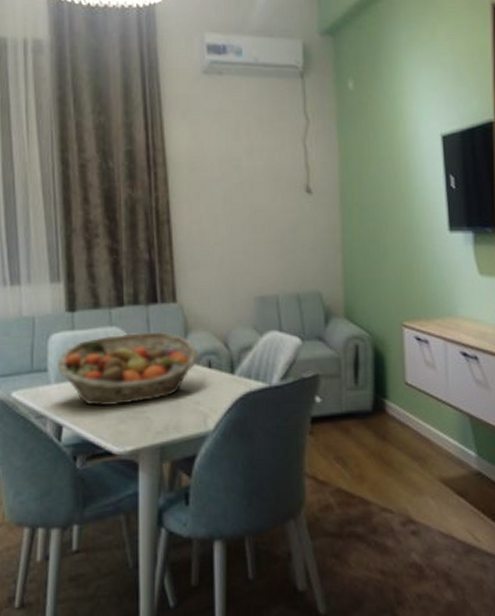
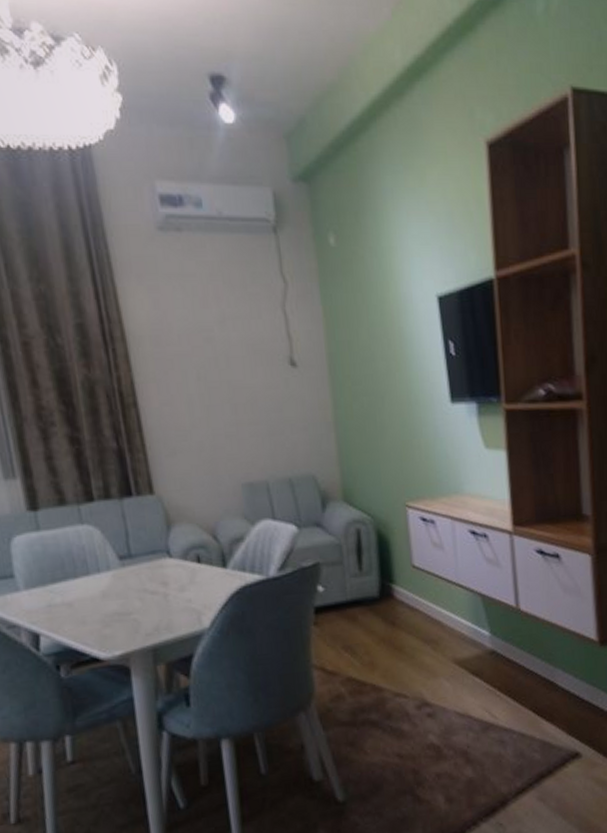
fruit basket: present [58,332,200,407] -> none [25,527,187,612]

